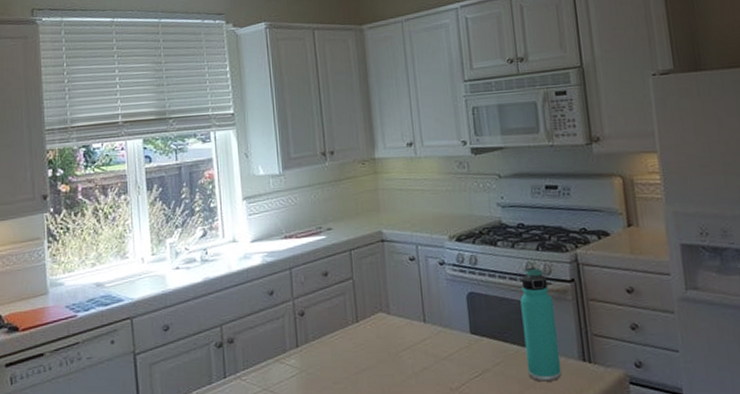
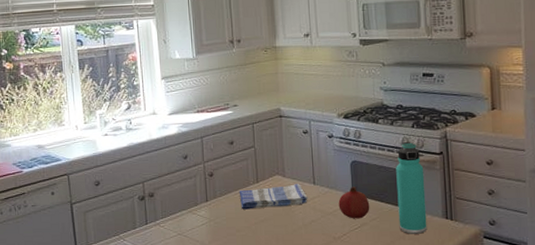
dish towel: none [335,322,418,356] -> present [239,184,308,210]
fruit: none [454,324,492,365] -> present [338,186,370,219]

